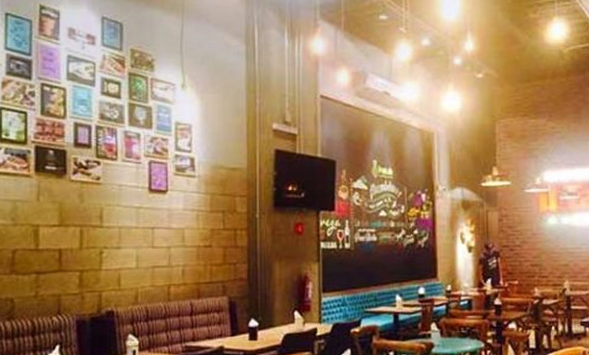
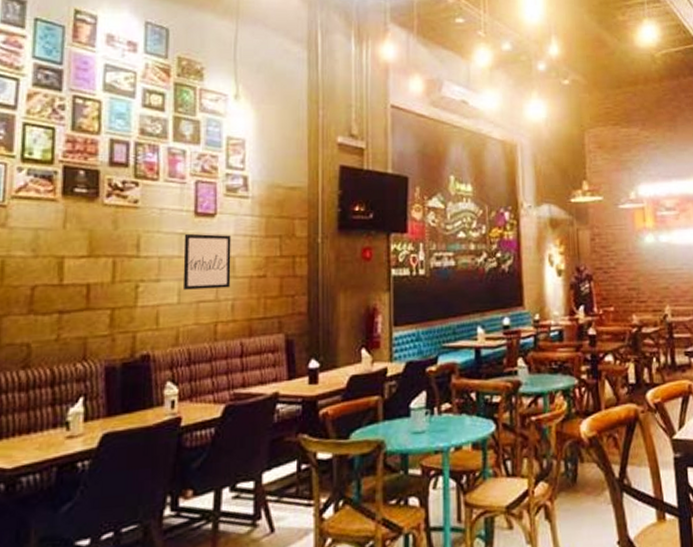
wall art: none [140,207,181,256] -> present [182,233,231,290]

